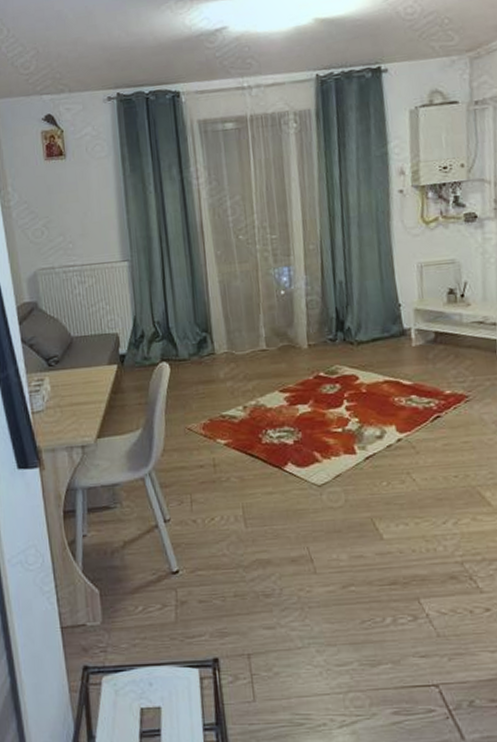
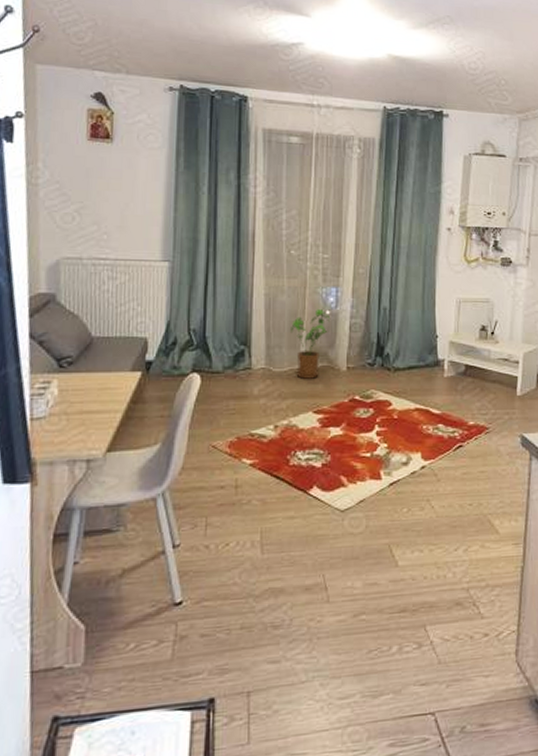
house plant: none [248,289,285,360] -> present [291,308,330,379]

